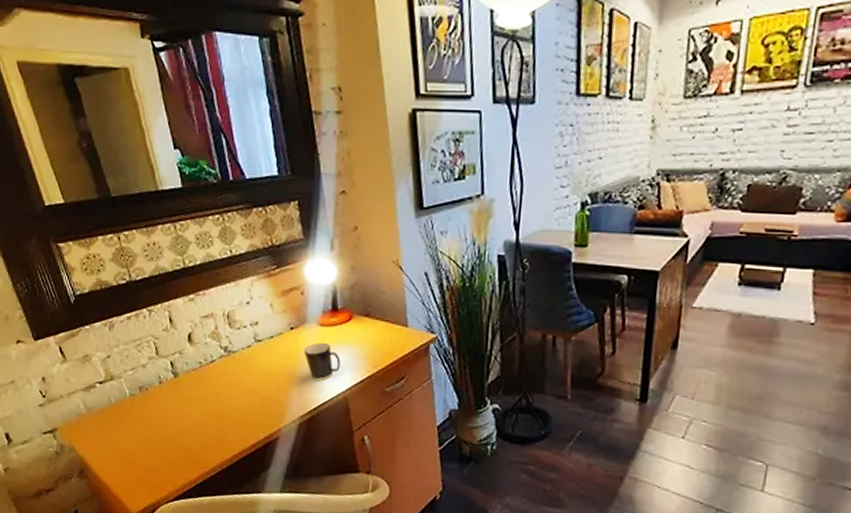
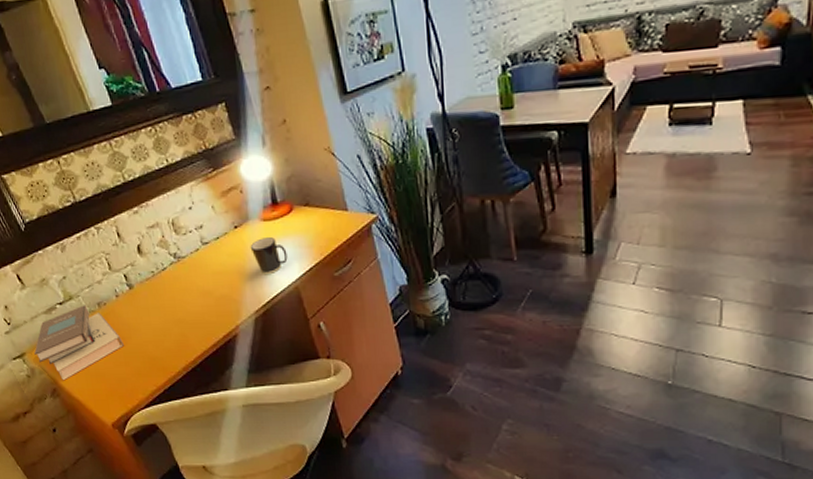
books: none [66,387,160,463] -> present [34,305,124,381]

